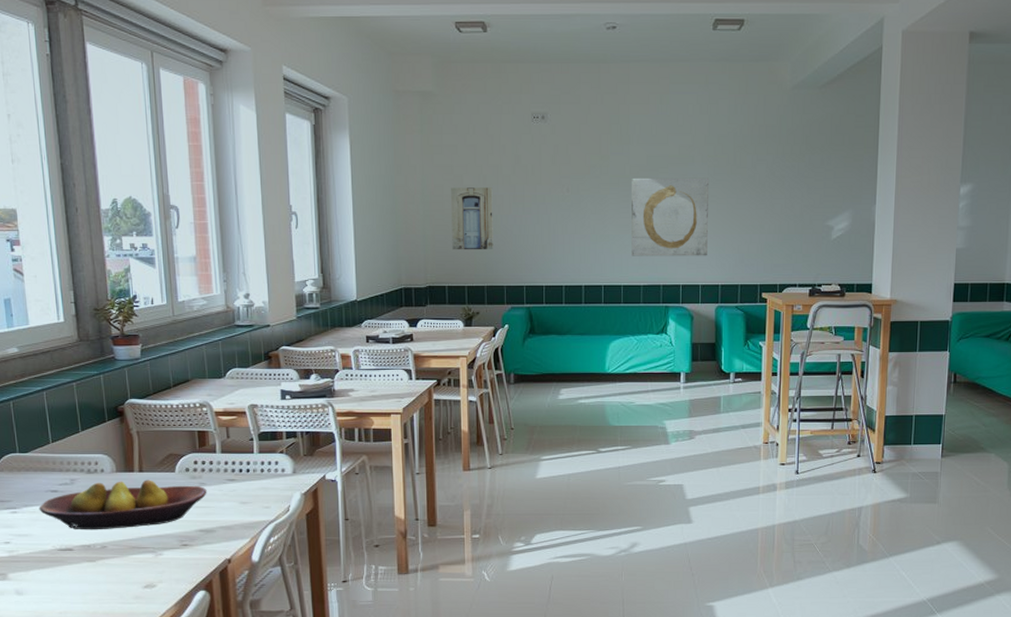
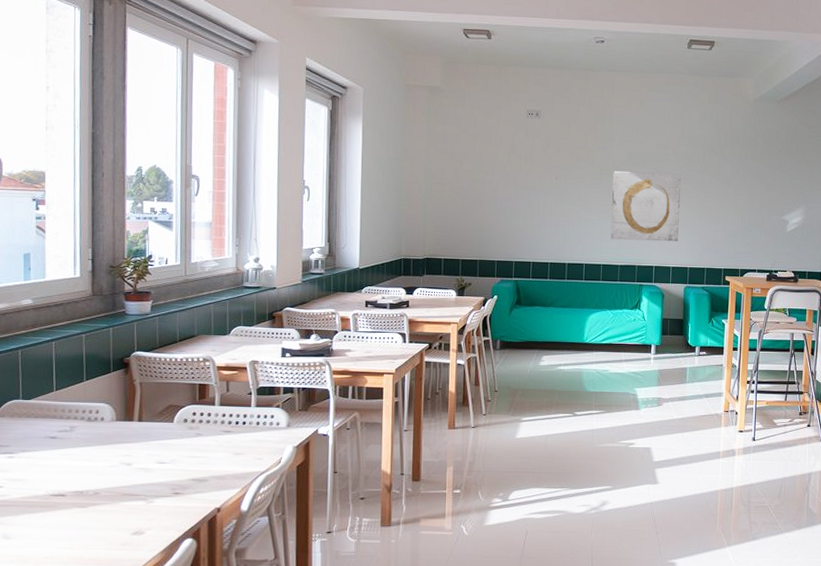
fruit bowl: present [39,480,207,530] -> none [36,429,203,477]
wall art: present [451,187,493,250] -> none [450,171,489,228]

